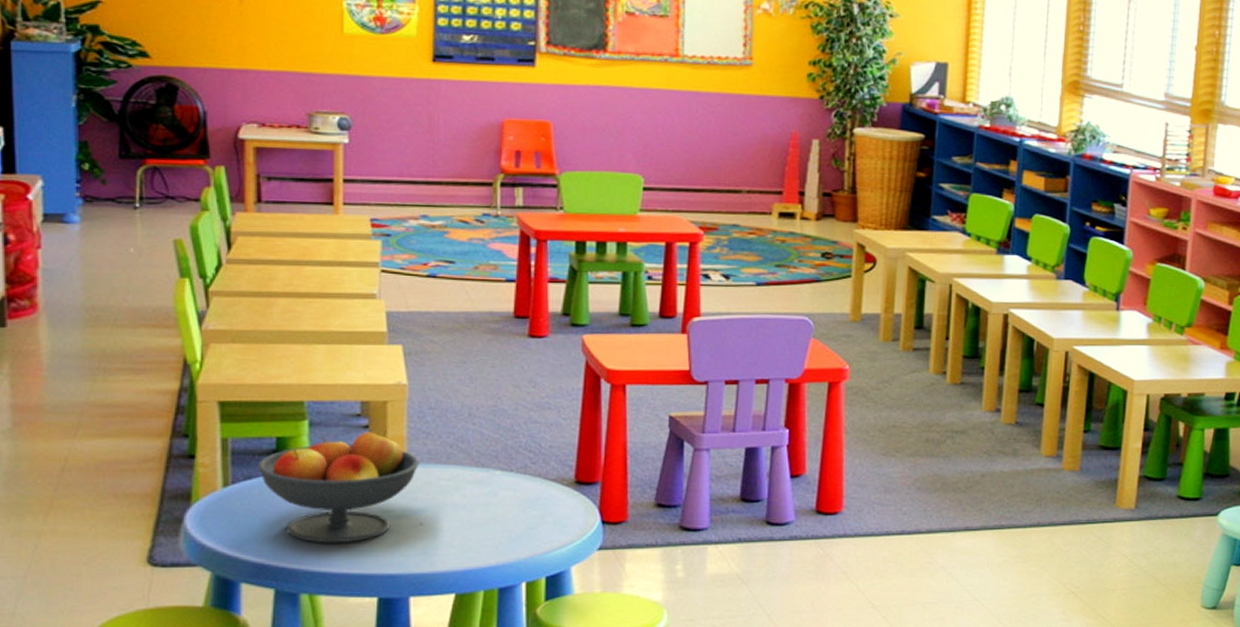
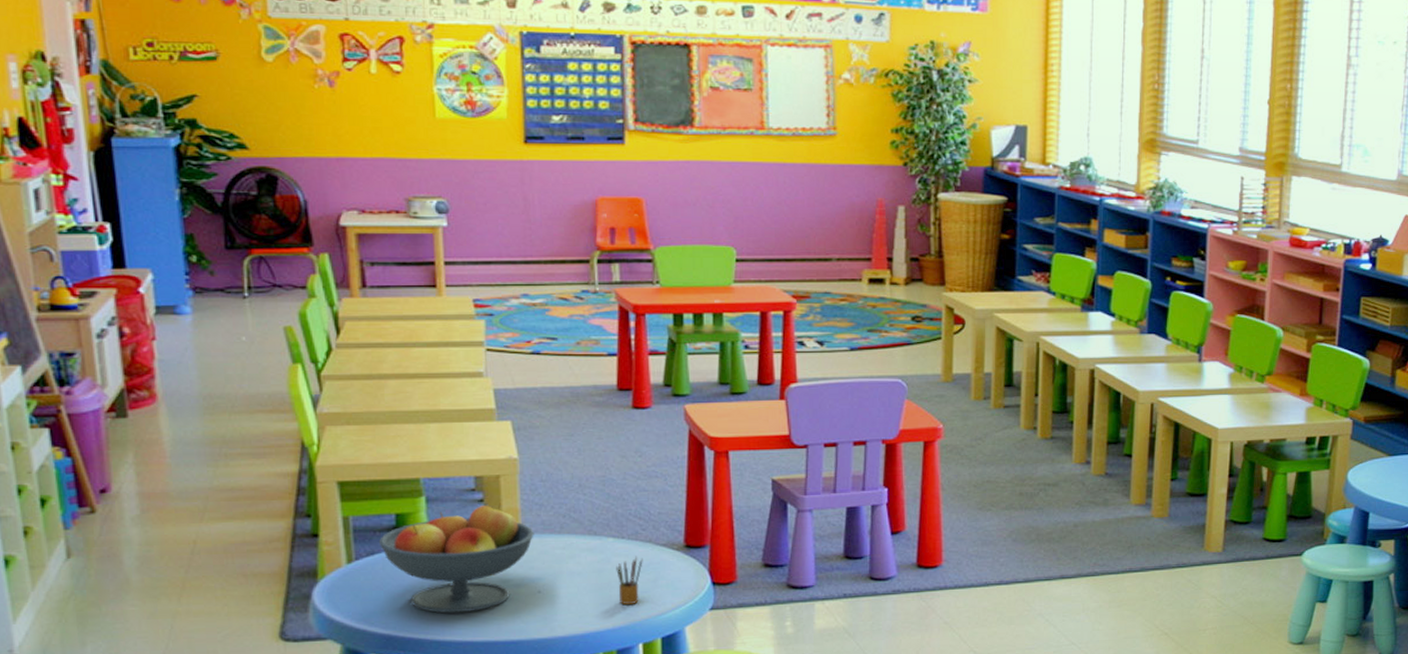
pencil box: none [502,490,531,541] -> present [616,556,643,604]

